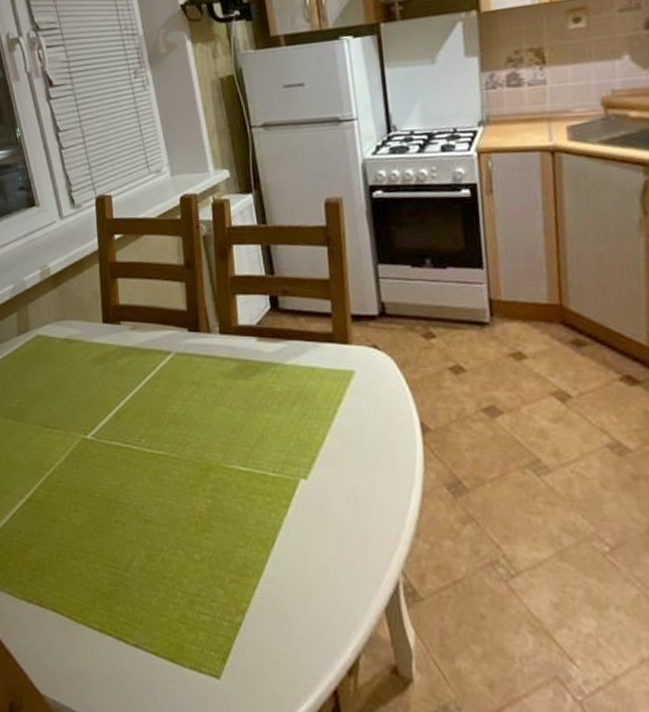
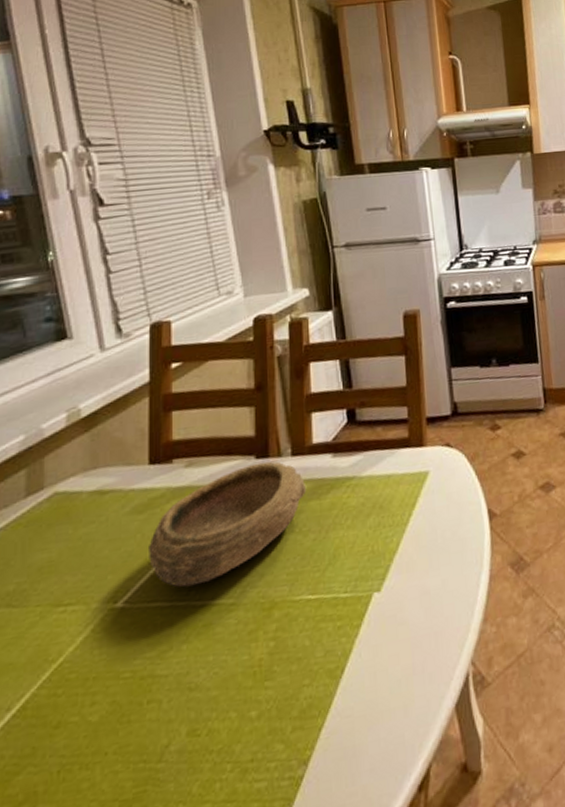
bowl: none [107,336,235,435] -> present [149,461,307,587]

